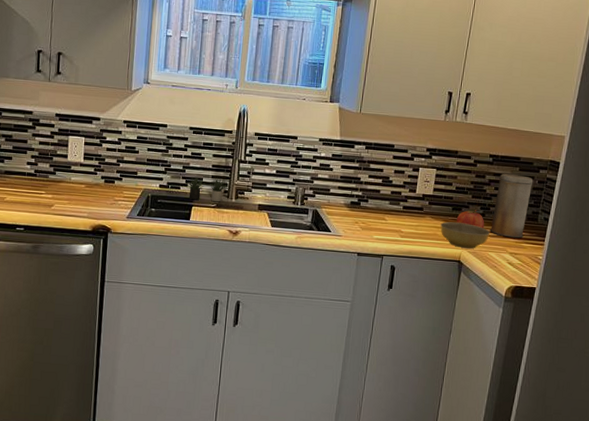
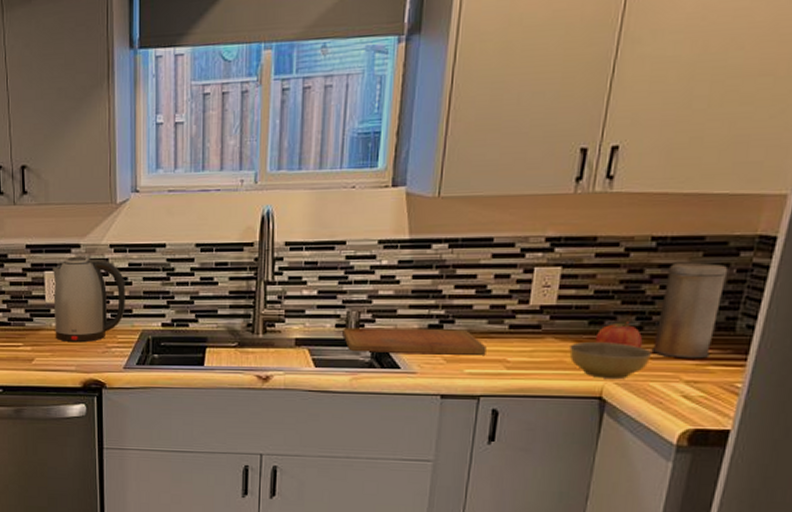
kettle: none [73,126,134,195] -> present [52,256,125,342]
succulent plant: present [185,176,228,202] -> none [195,306,252,340]
cutting board: none [292,199,388,226] -> present [342,327,487,355]

